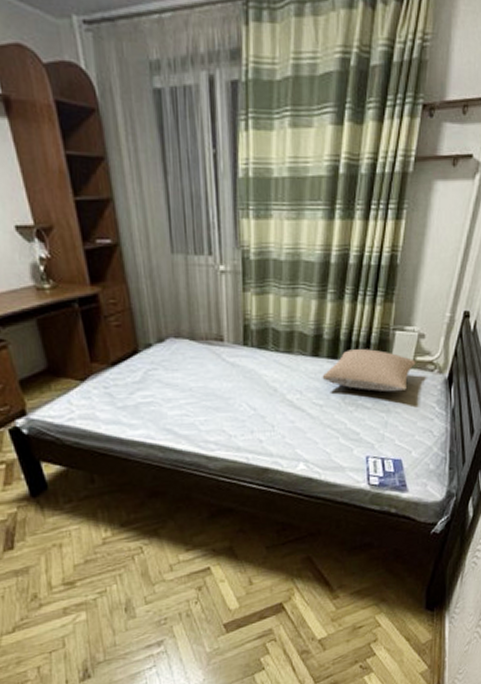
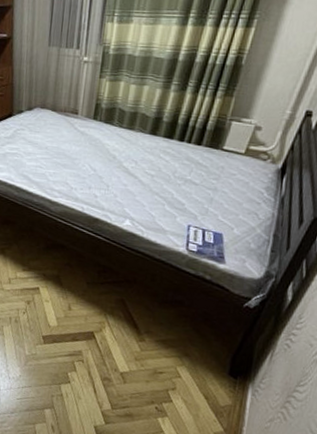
pillow: present [322,349,416,392] -> none [156,132,249,174]

